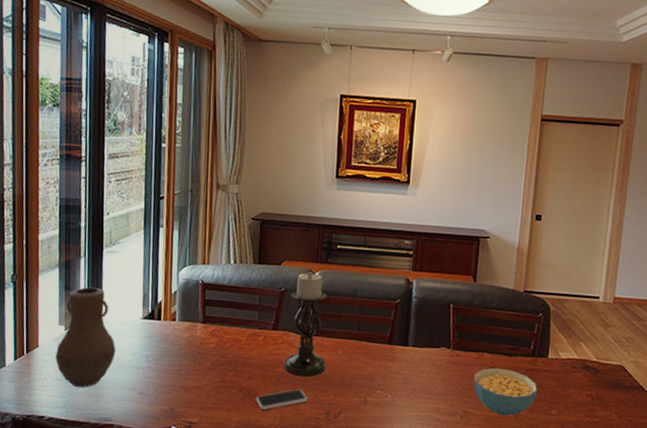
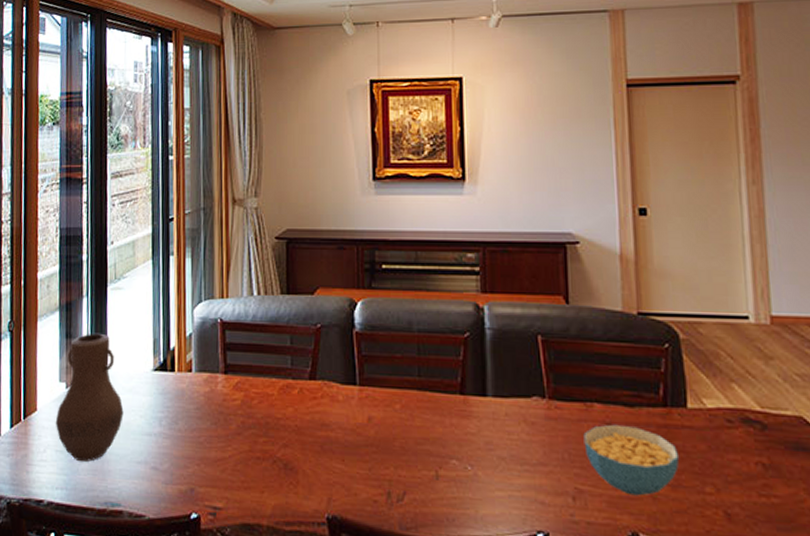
smartphone: present [256,389,308,410] -> none [294,460,361,489]
candle holder: present [284,272,327,377] -> none [327,301,382,443]

